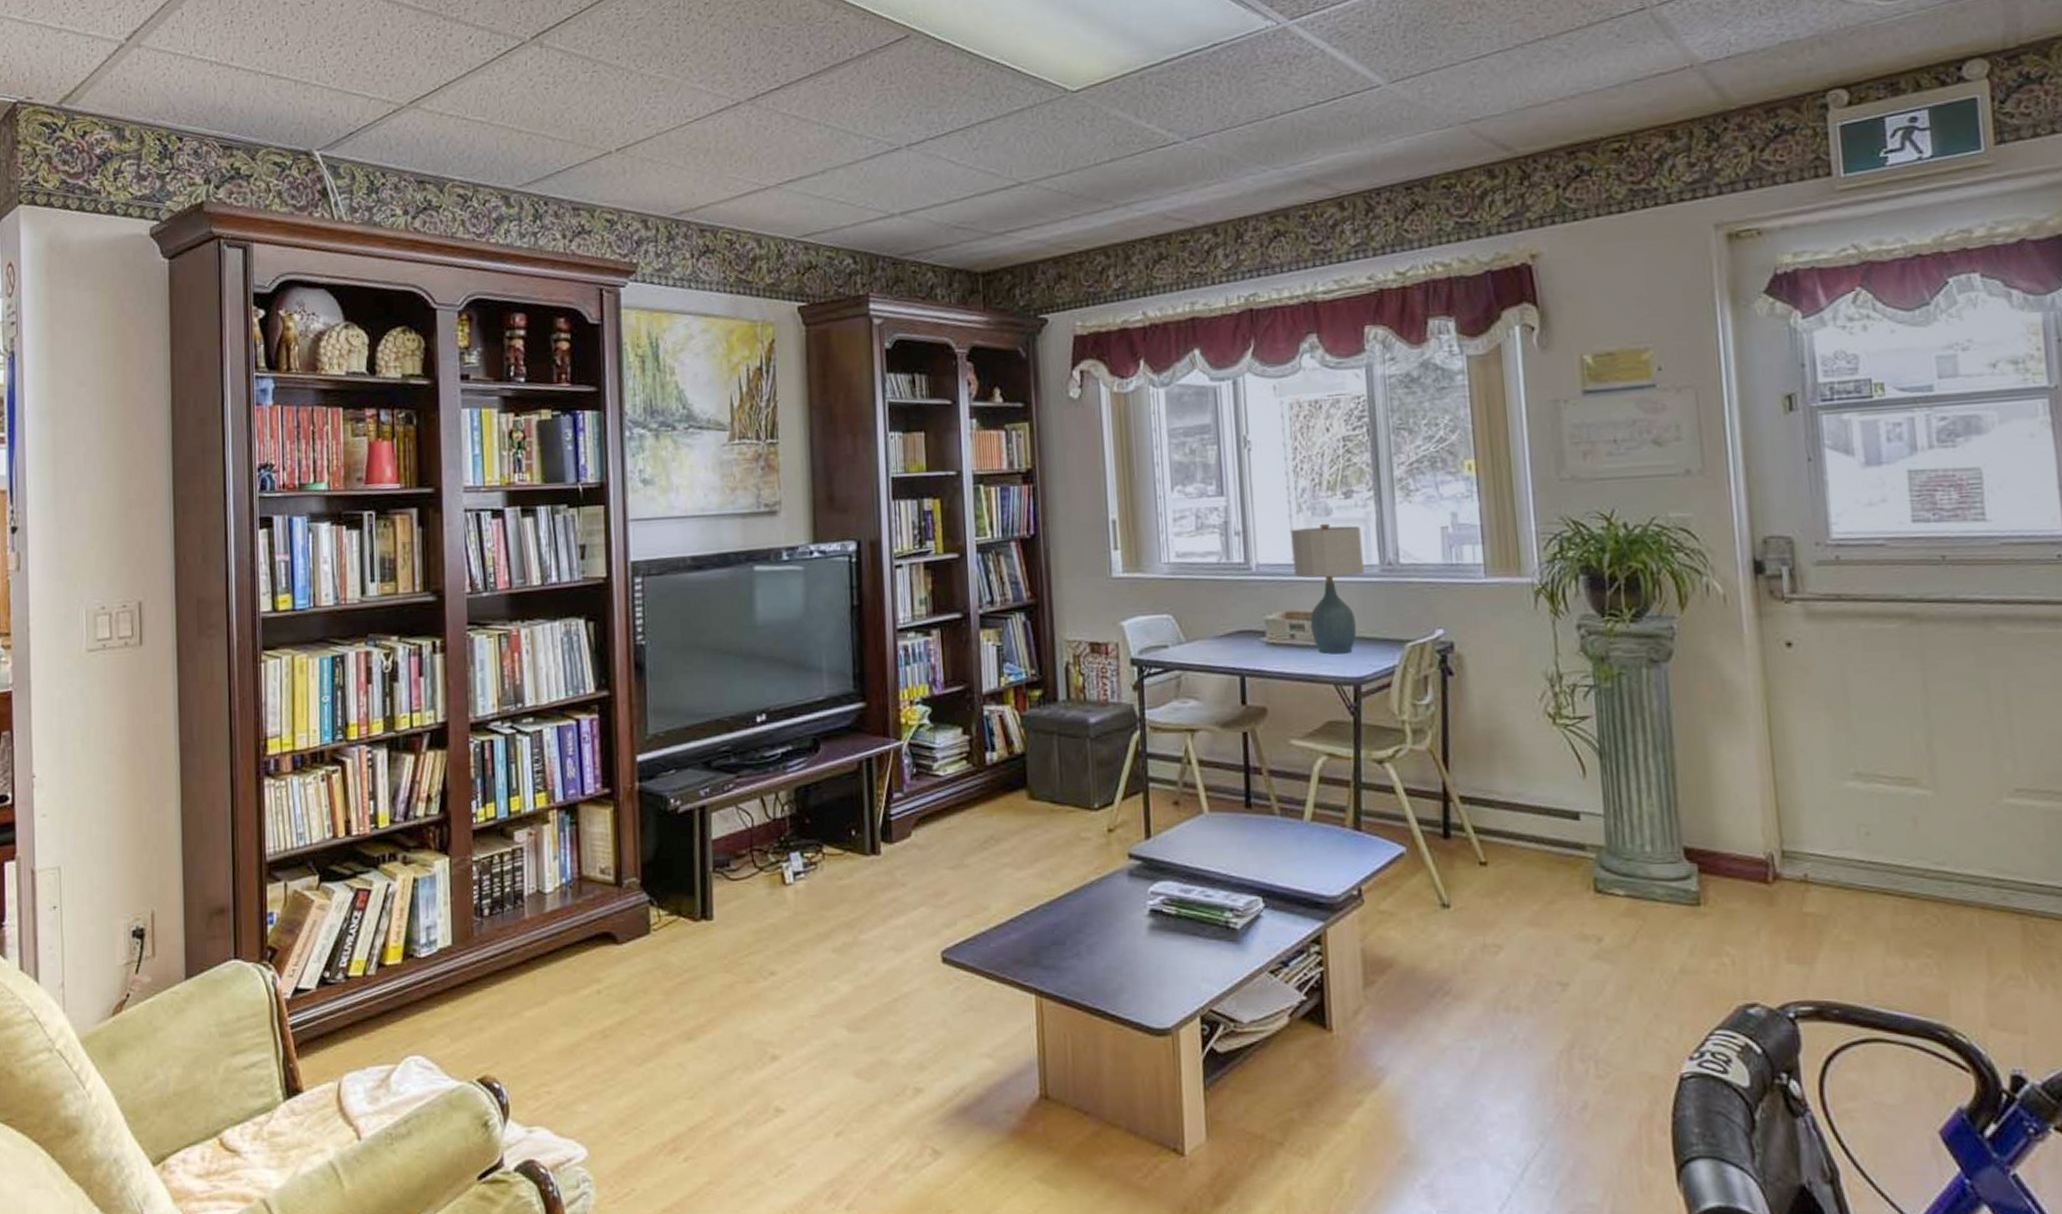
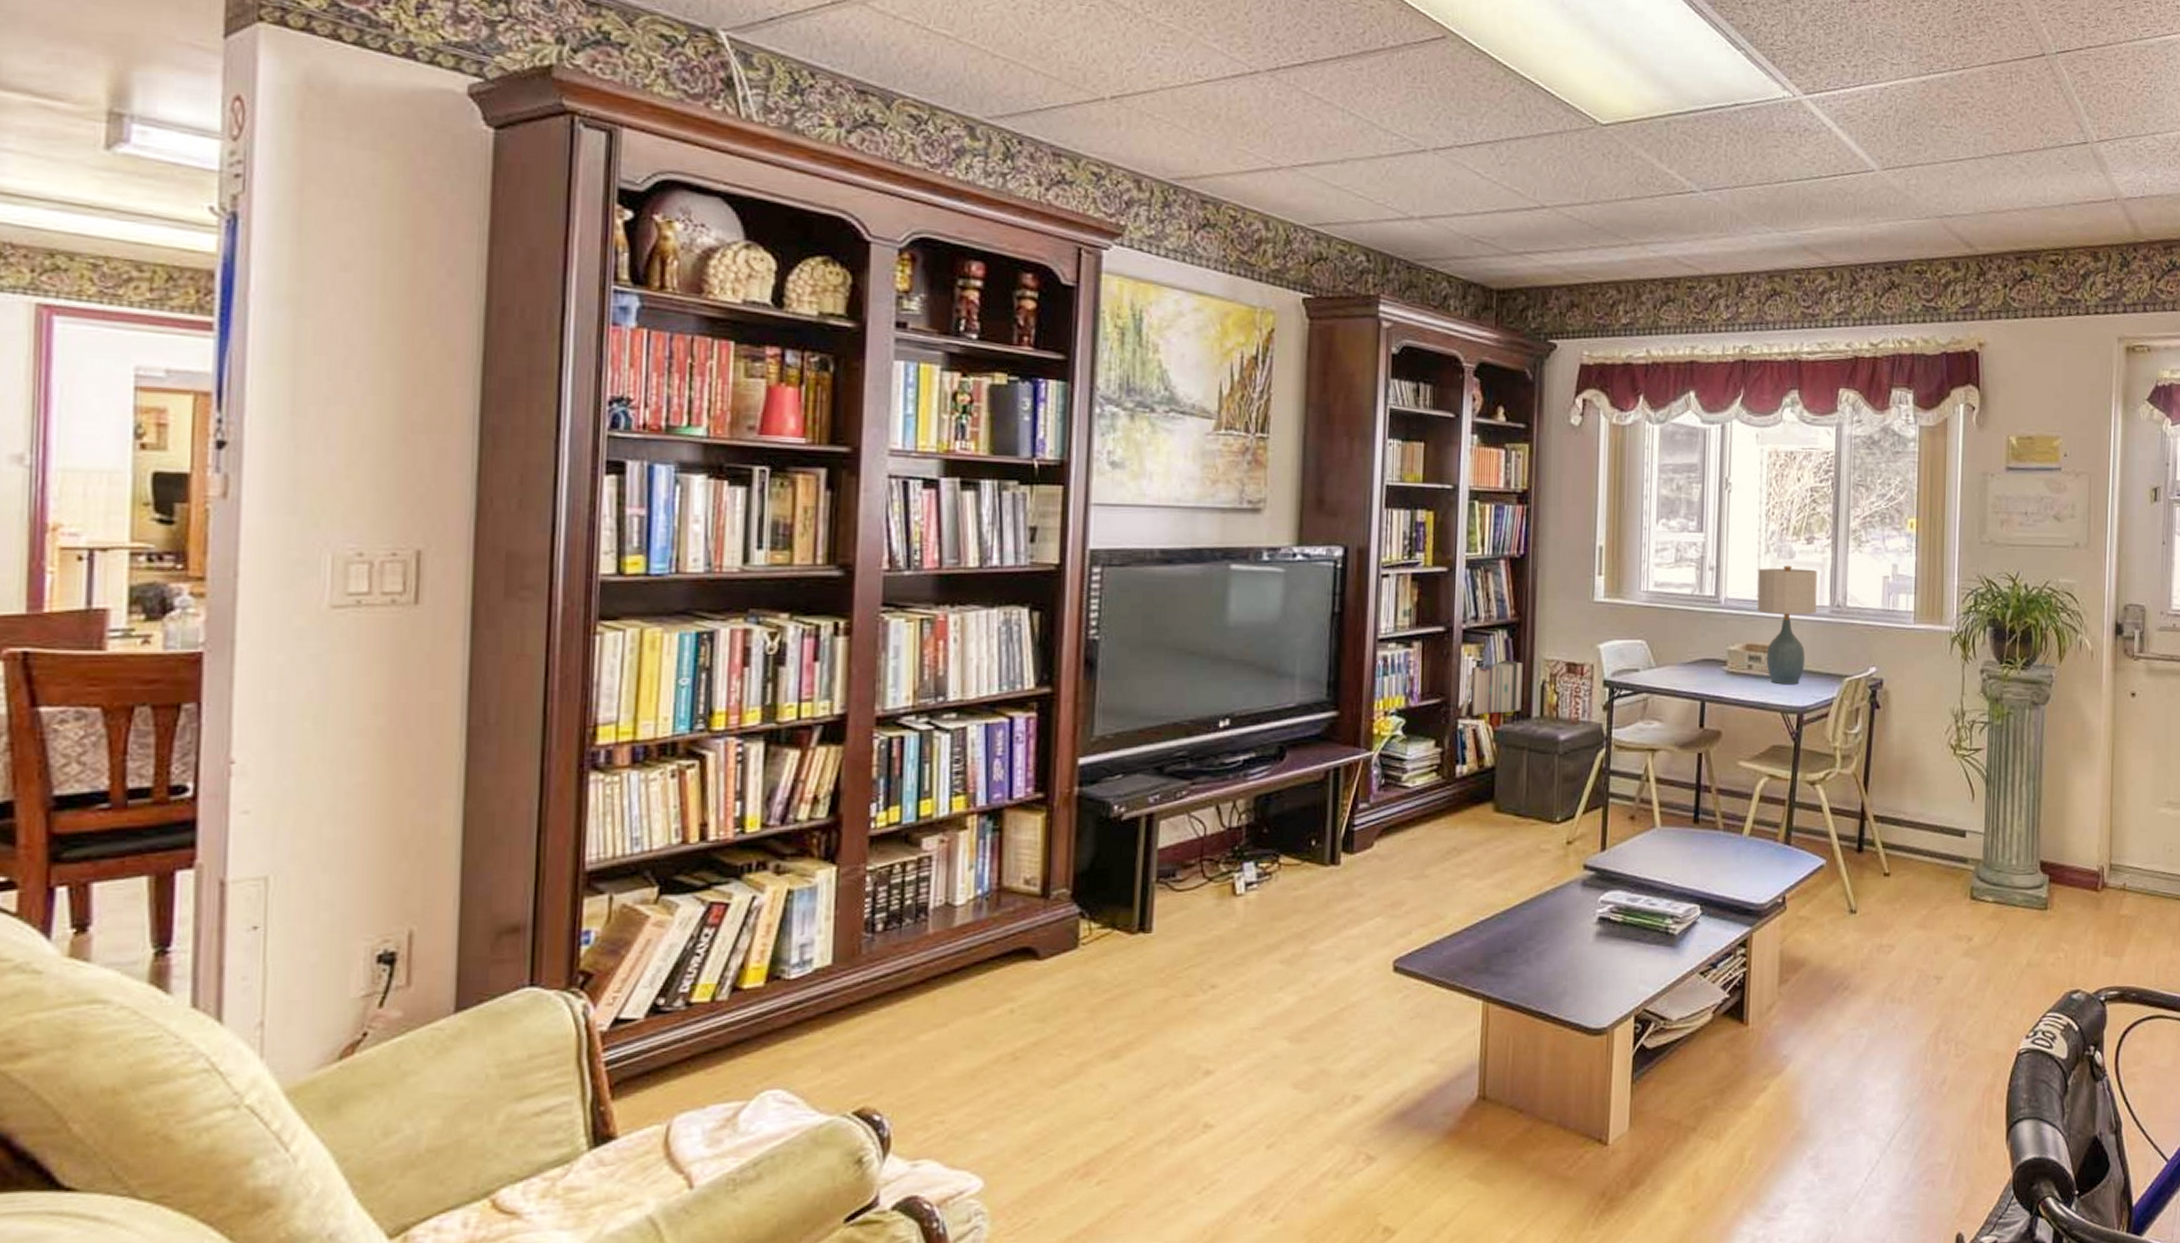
books: none [965,642,1047,704] -> present [1441,658,1523,718]

